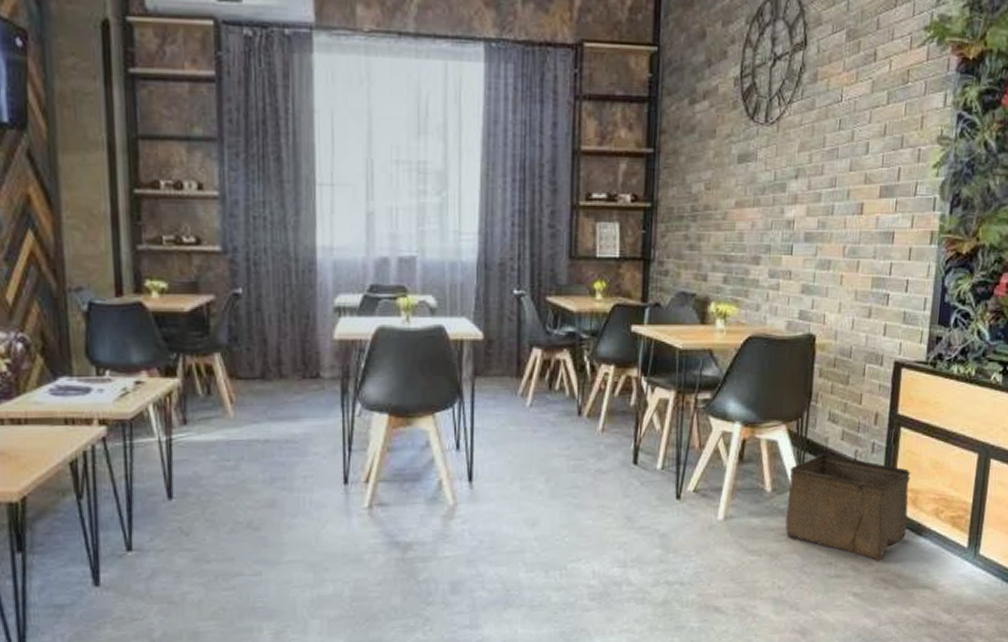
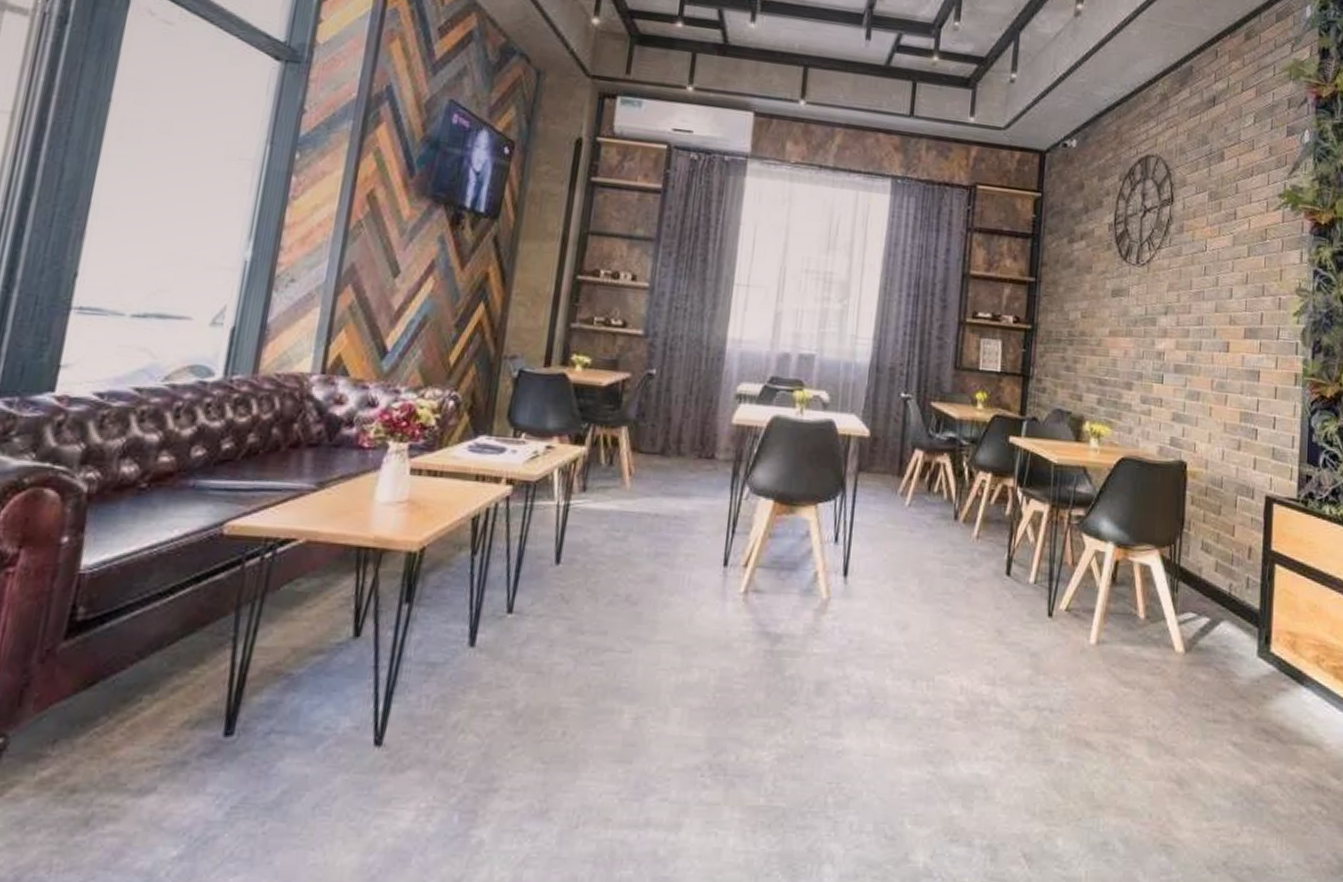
storage bin: present [785,454,911,561] -> none [1160,584,1288,708]

